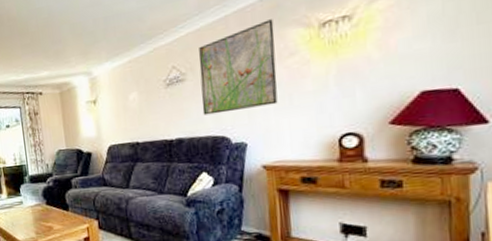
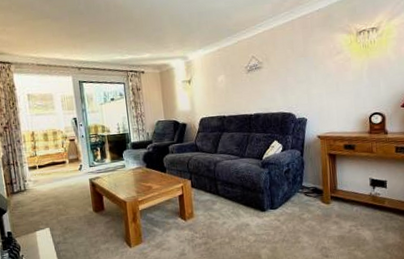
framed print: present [198,19,278,116] -> none [272,26,329,96]

